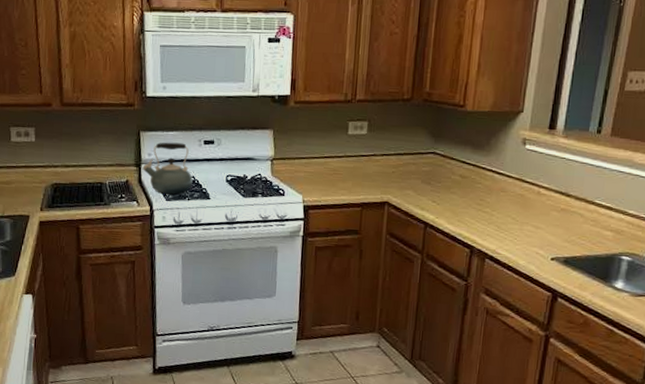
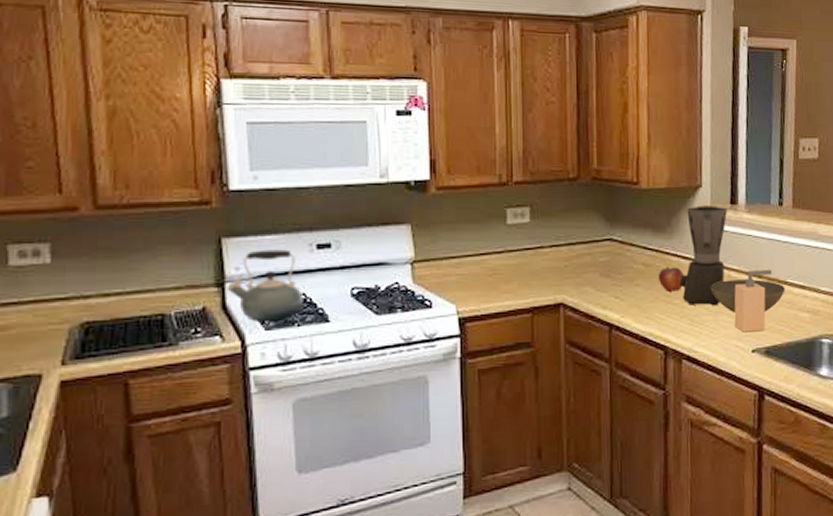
fruit: none [472,179,496,201] -> present [658,265,684,291]
blender: none [490,129,545,217] -> present [678,206,727,306]
bowl: none [520,195,592,227] -> present [711,279,785,313]
soap dispenser: none [537,189,582,243] -> present [734,269,773,332]

